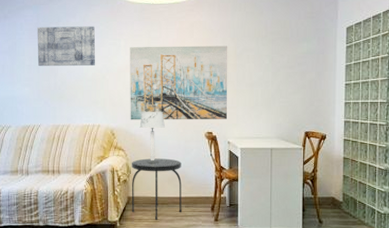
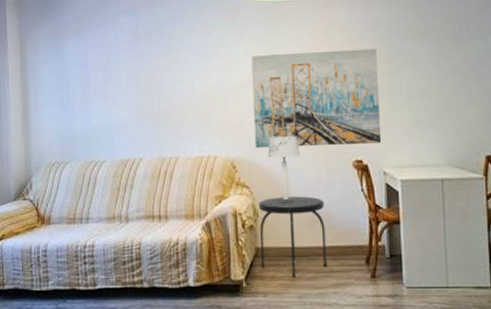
wall art: present [37,26,96,67] -> none [136,32,210,85]

